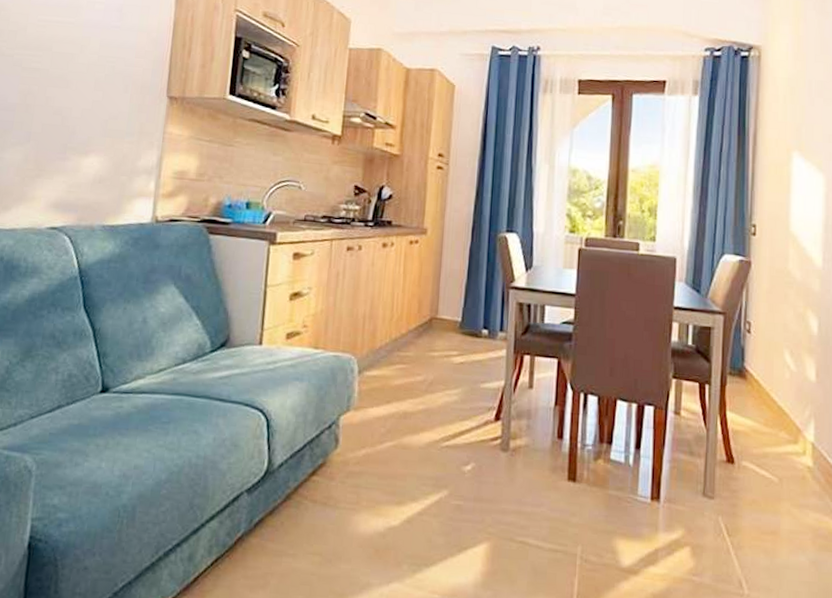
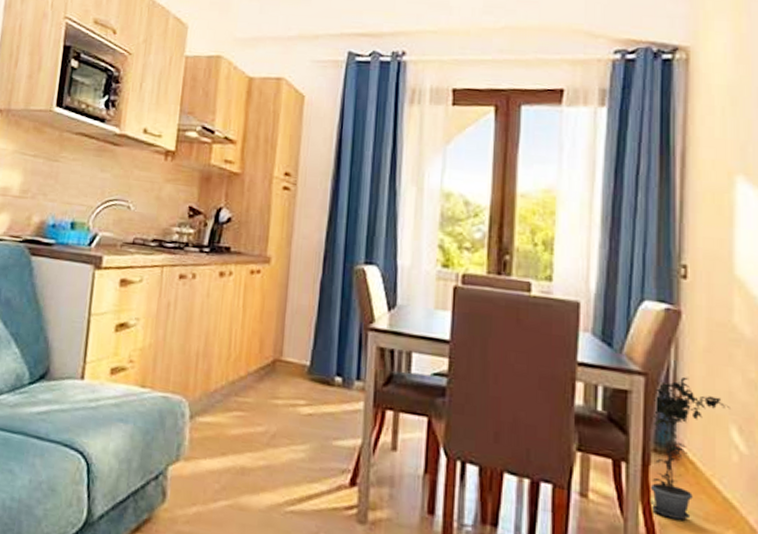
potted plant: none [726,314,785,427] -> present [650,376,730,520]

